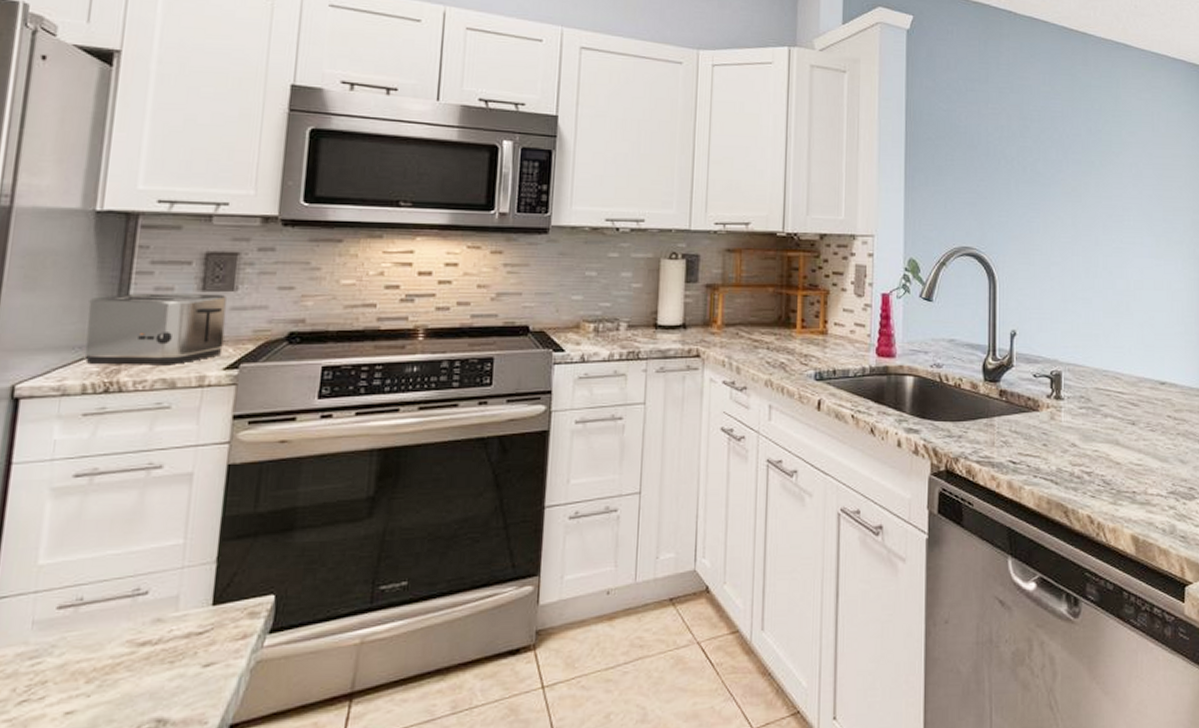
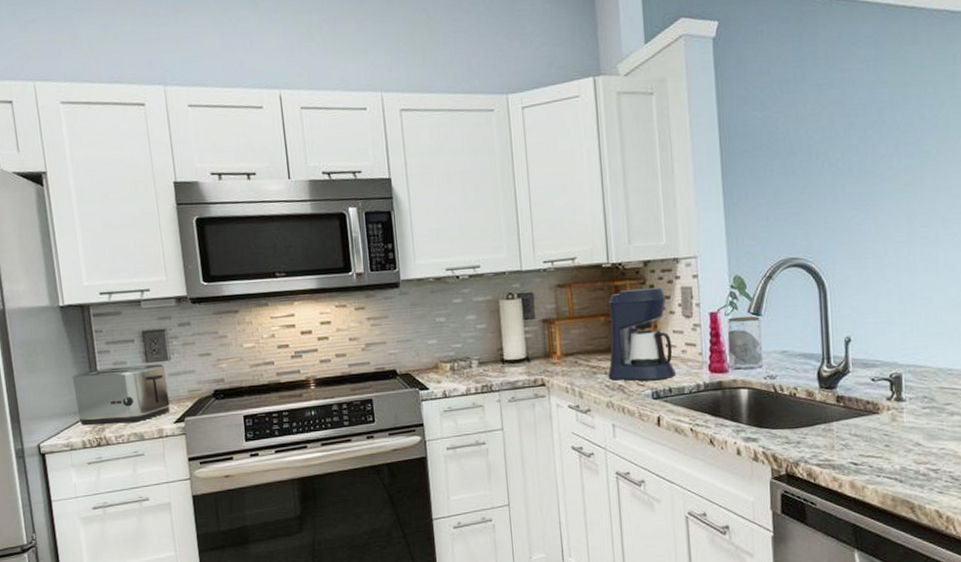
coffee maker: none [770,261,842,360] -> present [608,287,676,381]
jar: none [897,300,932,355] -> present [726,316,763,370]

